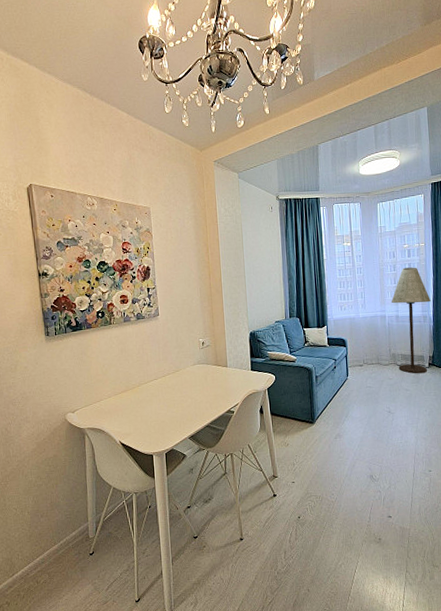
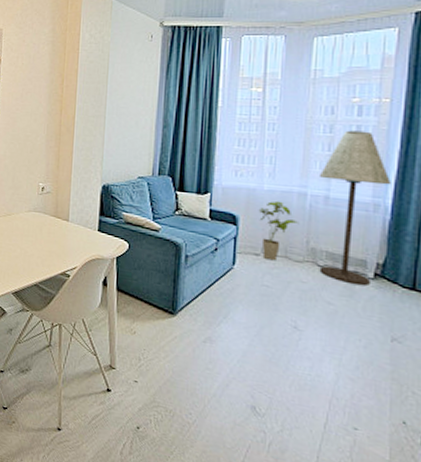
house plant: none [358,324,384,368] -> present [258,200,300,261]

